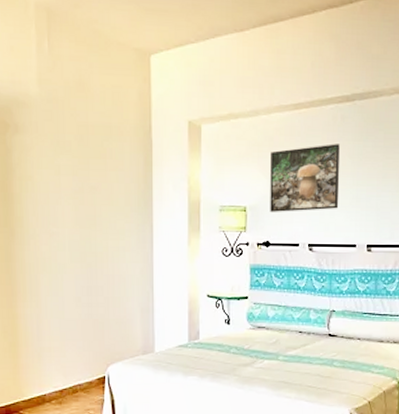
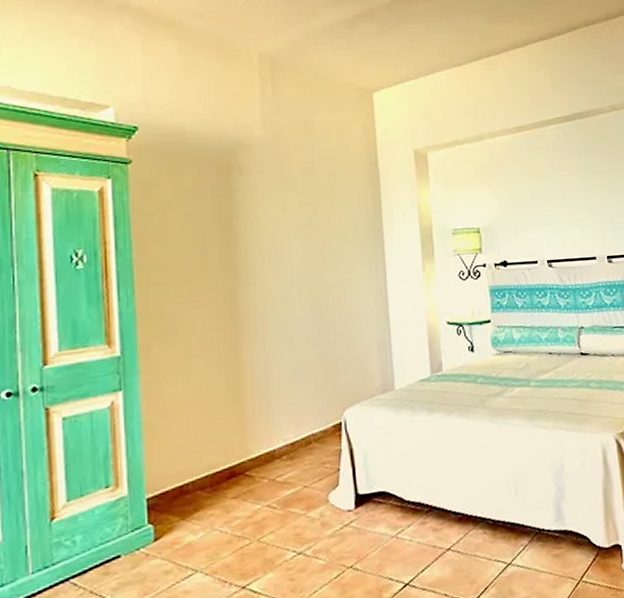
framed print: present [270,144,340,212] -> none [499,161,573,231]

